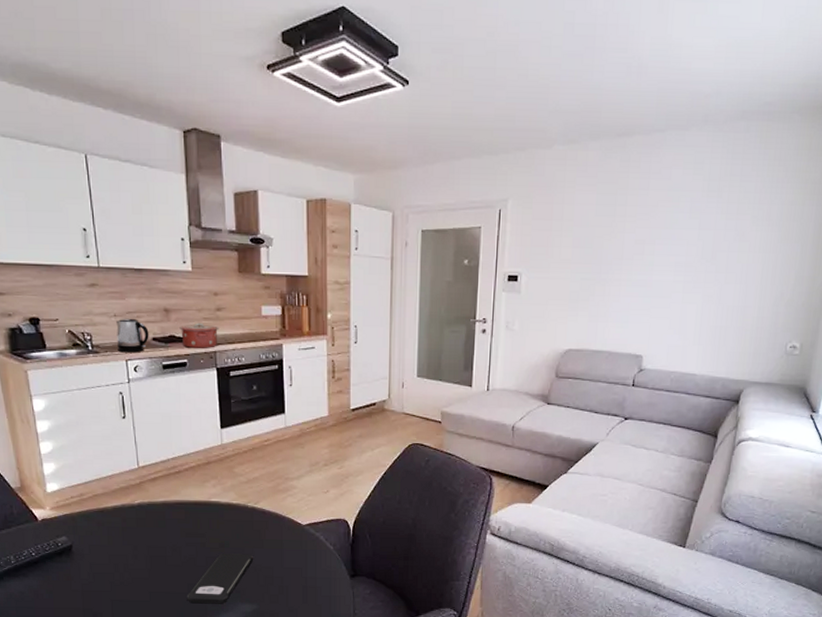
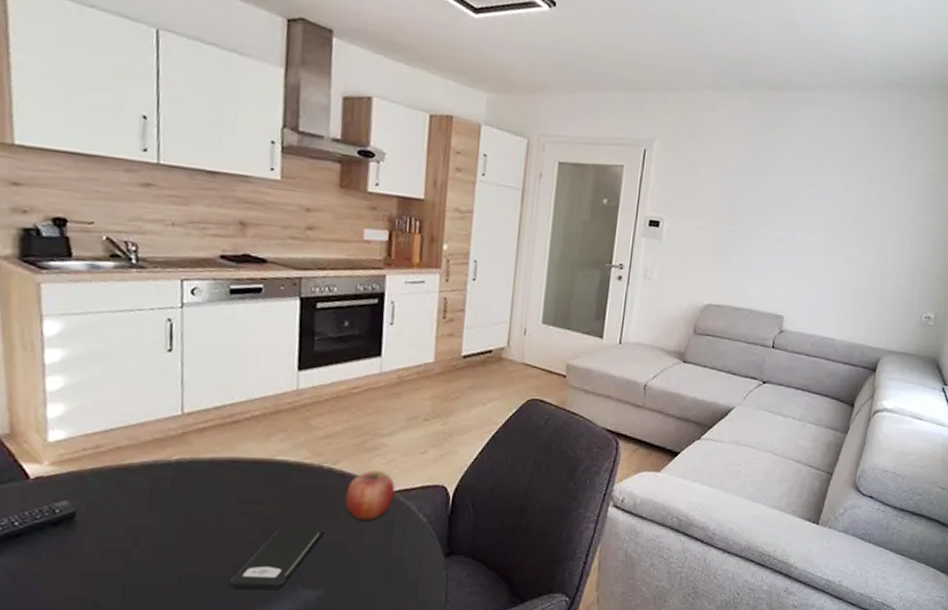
kettle: present [116,318,149,353] -> none [171,228,216,272]
casserole: present [179,322,219,349] -> none [257,241,309,274]
fruit: none [267,508,306,549] -> present [345,470,396,521]

